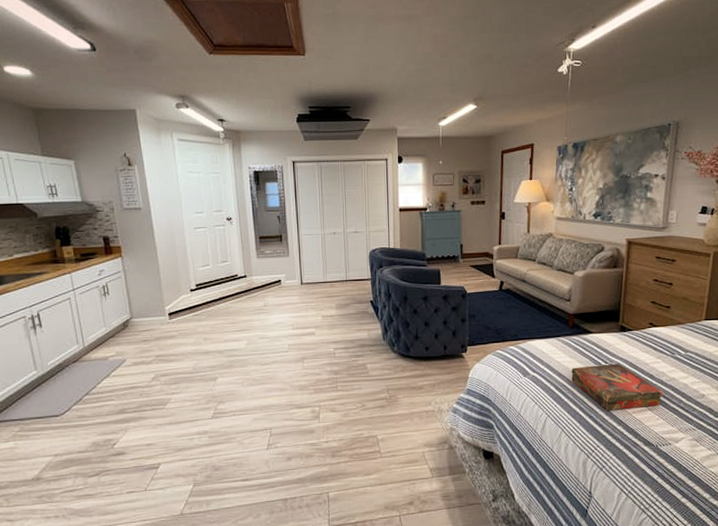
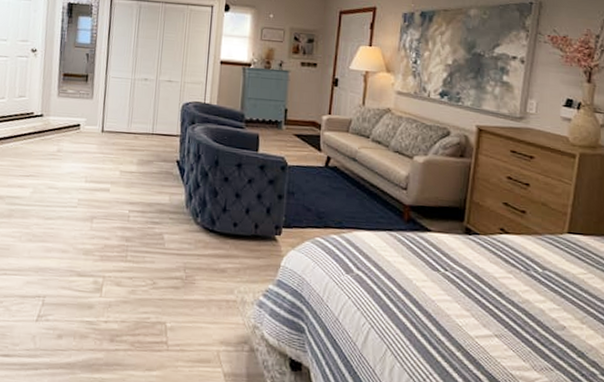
book: present [571,363,664,411] -> none [403,270,515,333]

